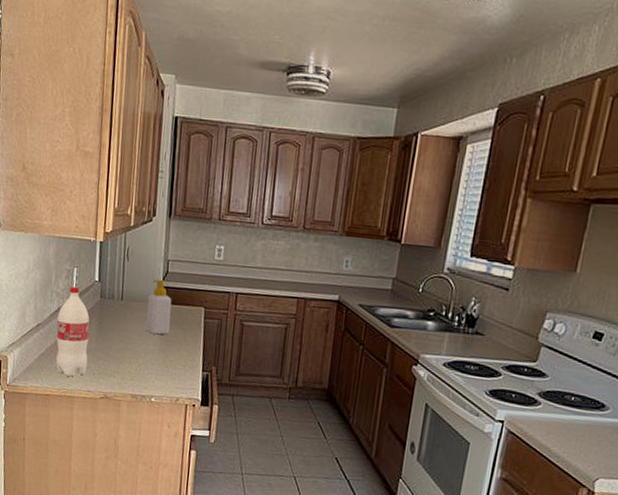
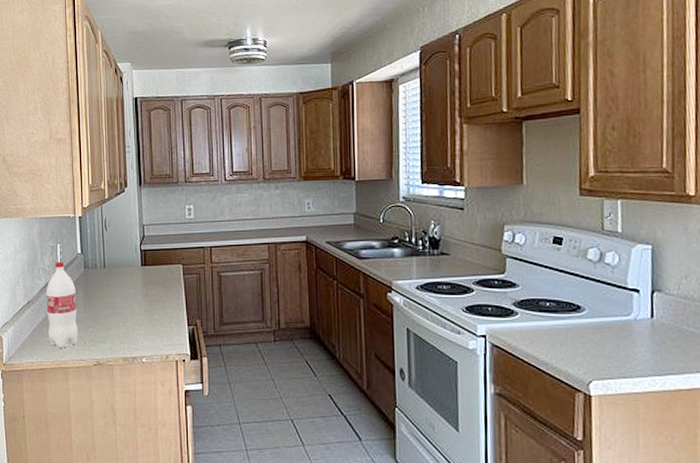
soap bottle: present [146,279,172,335] -> none [128,244,152,296]

